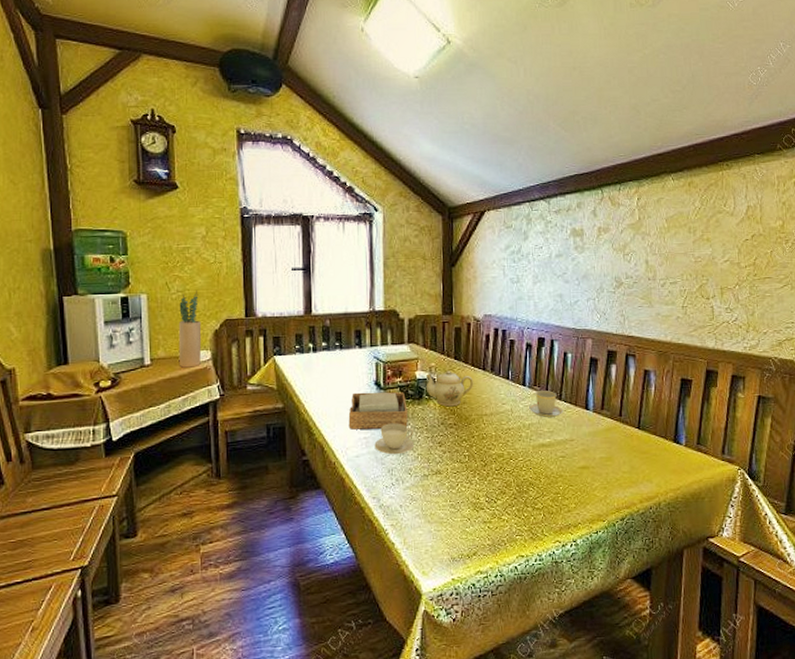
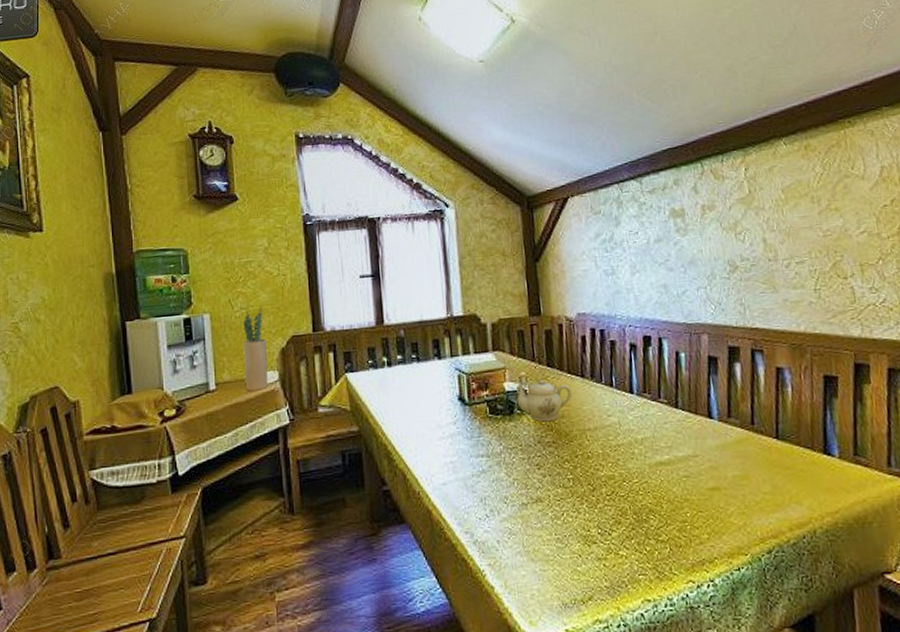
napkin holder: present [348,391,408,430] -> none [431,407,500,453]
teacup: present [374,423,415,455] -> none [462,443,509,481]
teacup: present [529,390,564,417] -> none [640,397,682,430]

